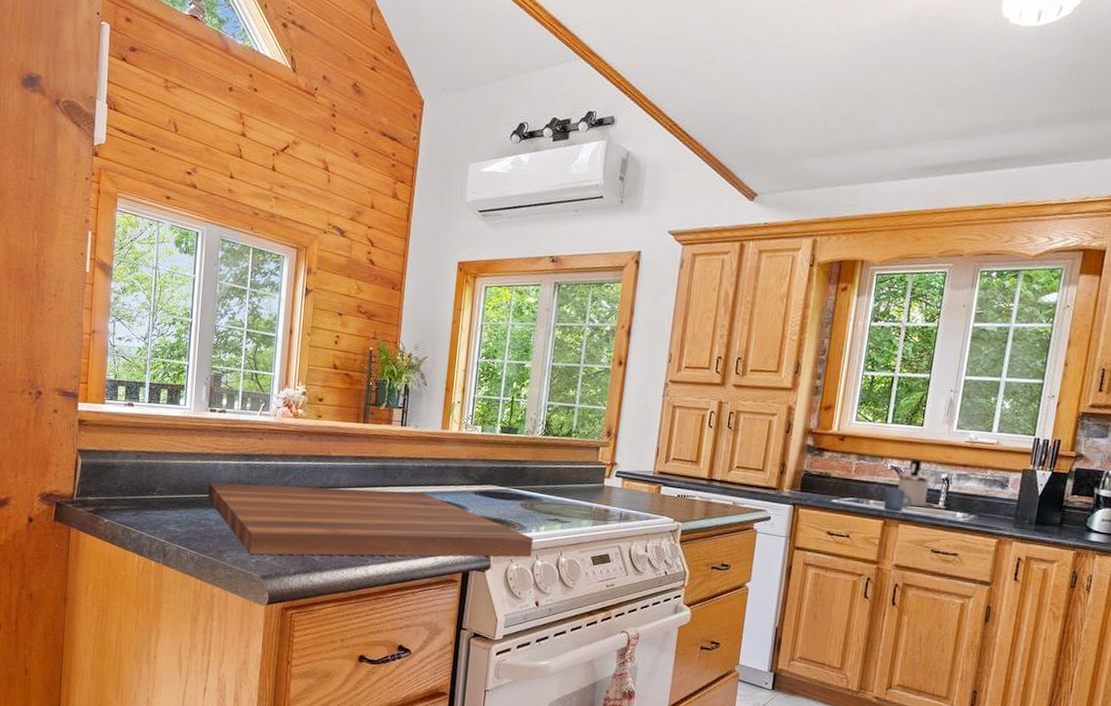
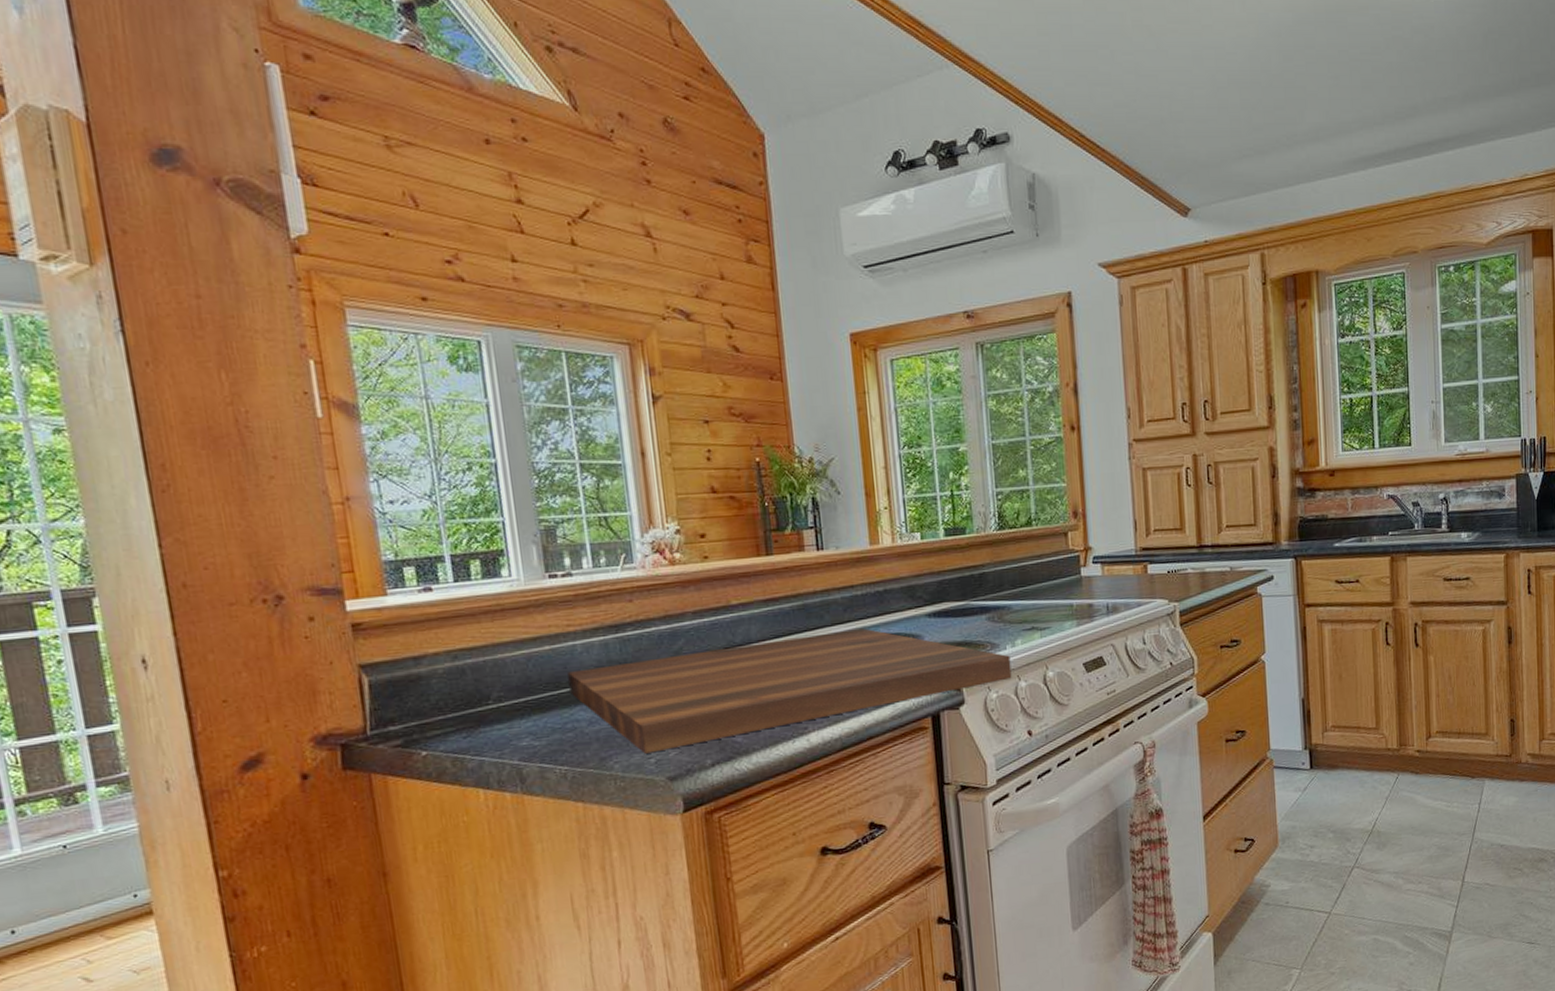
mug: present [883,488,913,512] -> none [1385,518,1415,546]
soap dispenser: present [897,459,931,507] -> none [1396,483,1430,536]

